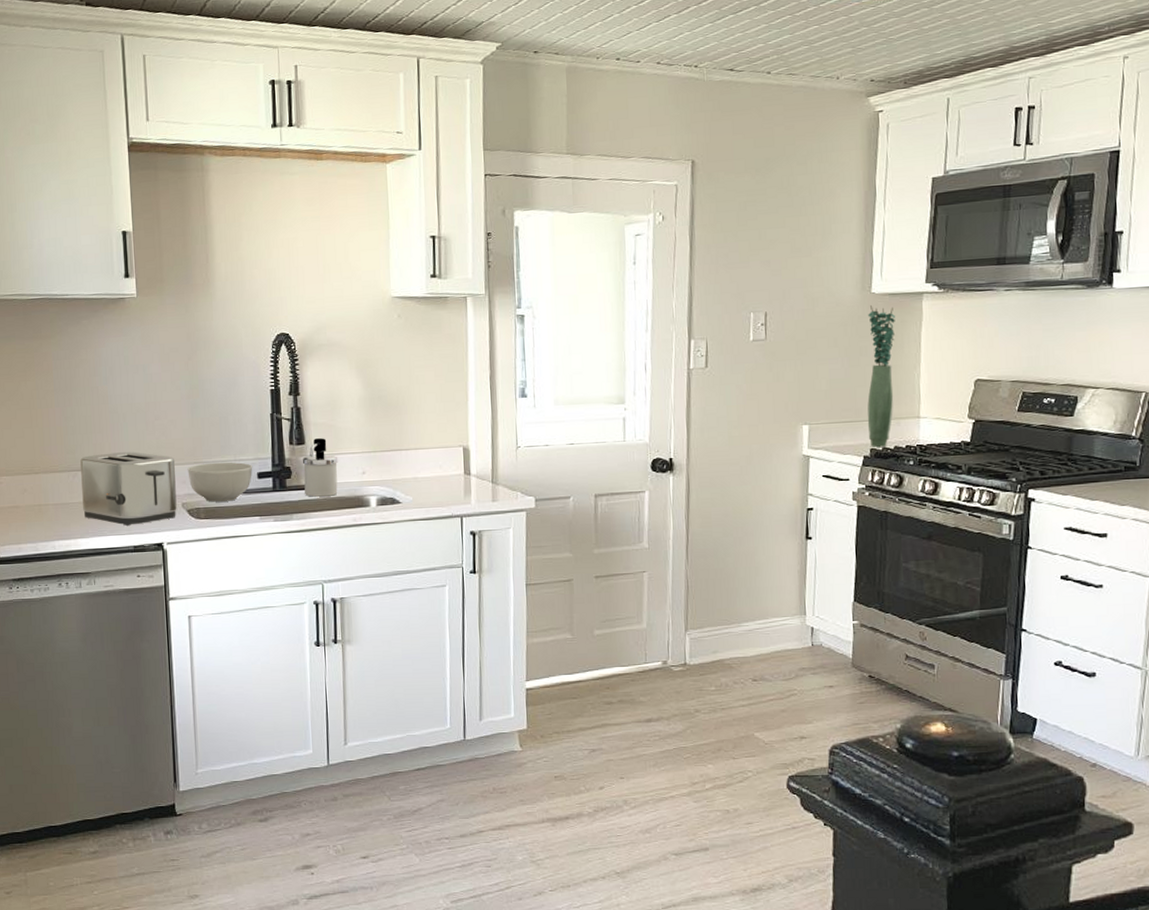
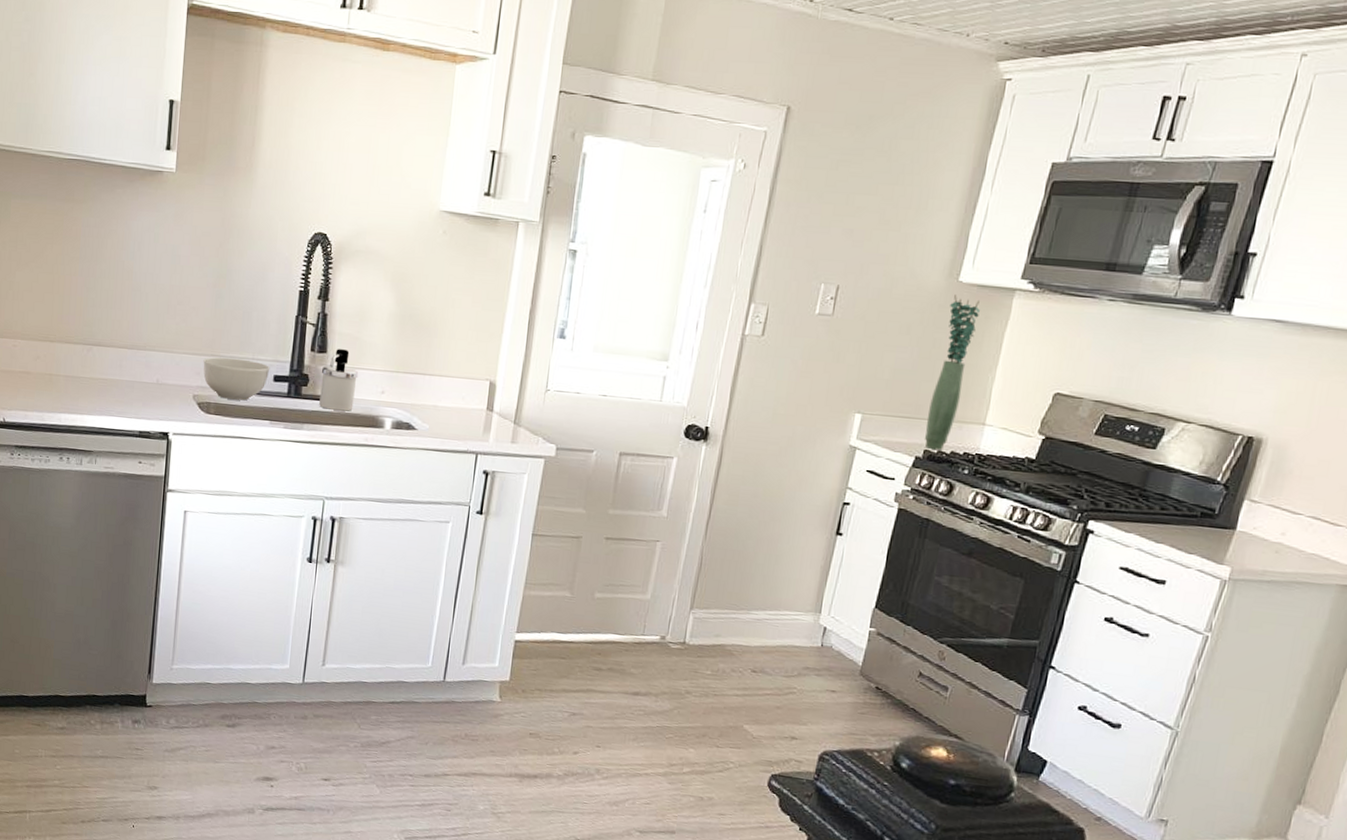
toaster: present [80,451,177,526] -> none [93,331,192,410]

